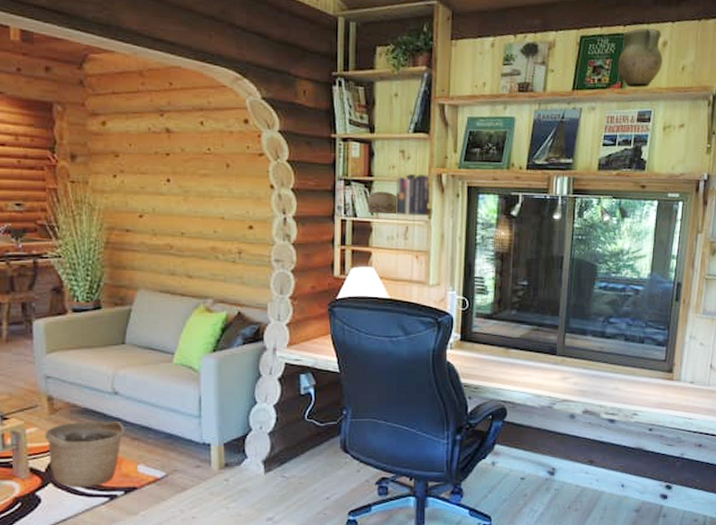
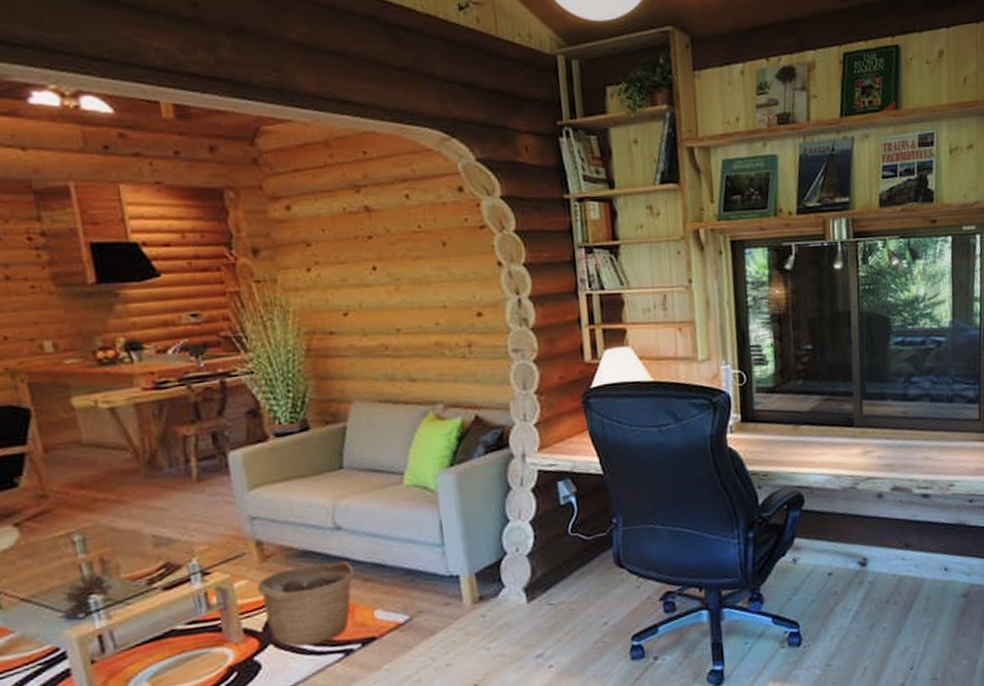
decorative box: present [368,192,396,215] -> none [615,256,650,284]
books: present [395,174,433,217] -> none [646,232,693,282]
ceramic jug: present [617,28,662,88] -> none [889,37,941,107]

